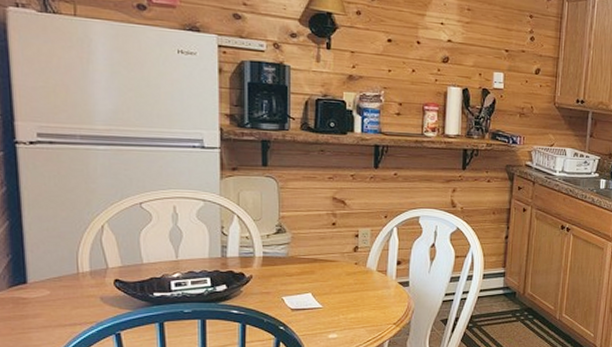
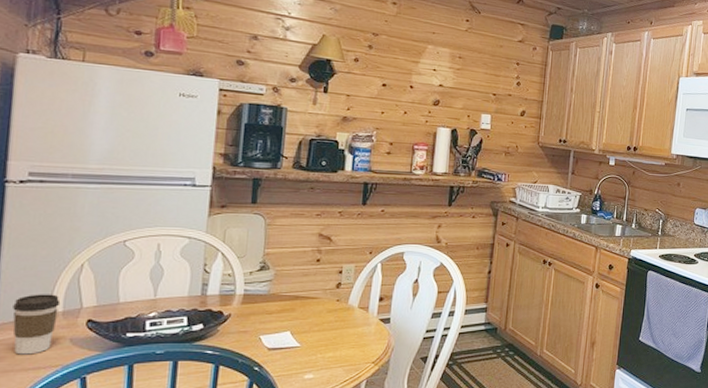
coffee cup: none [42,254,87,312] -> present [13,294,61,355]

